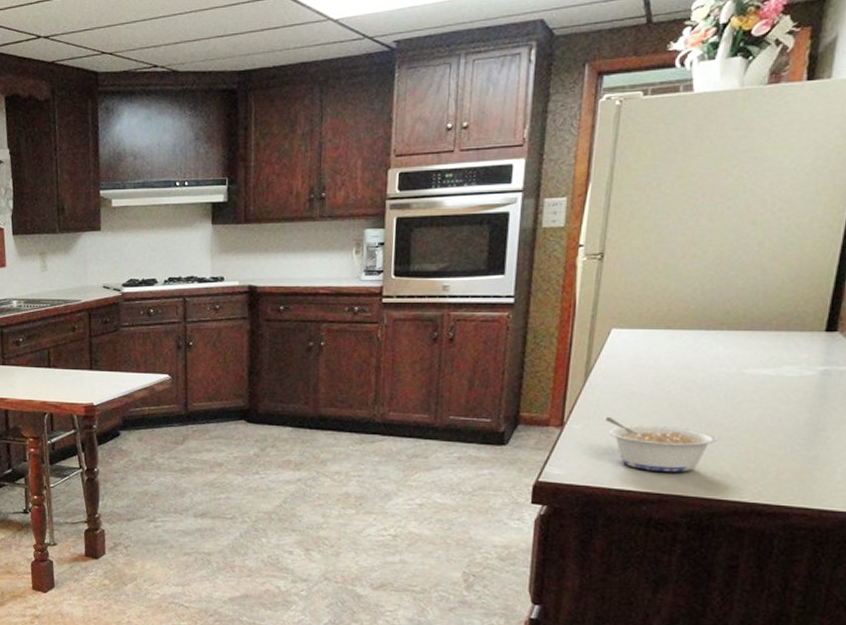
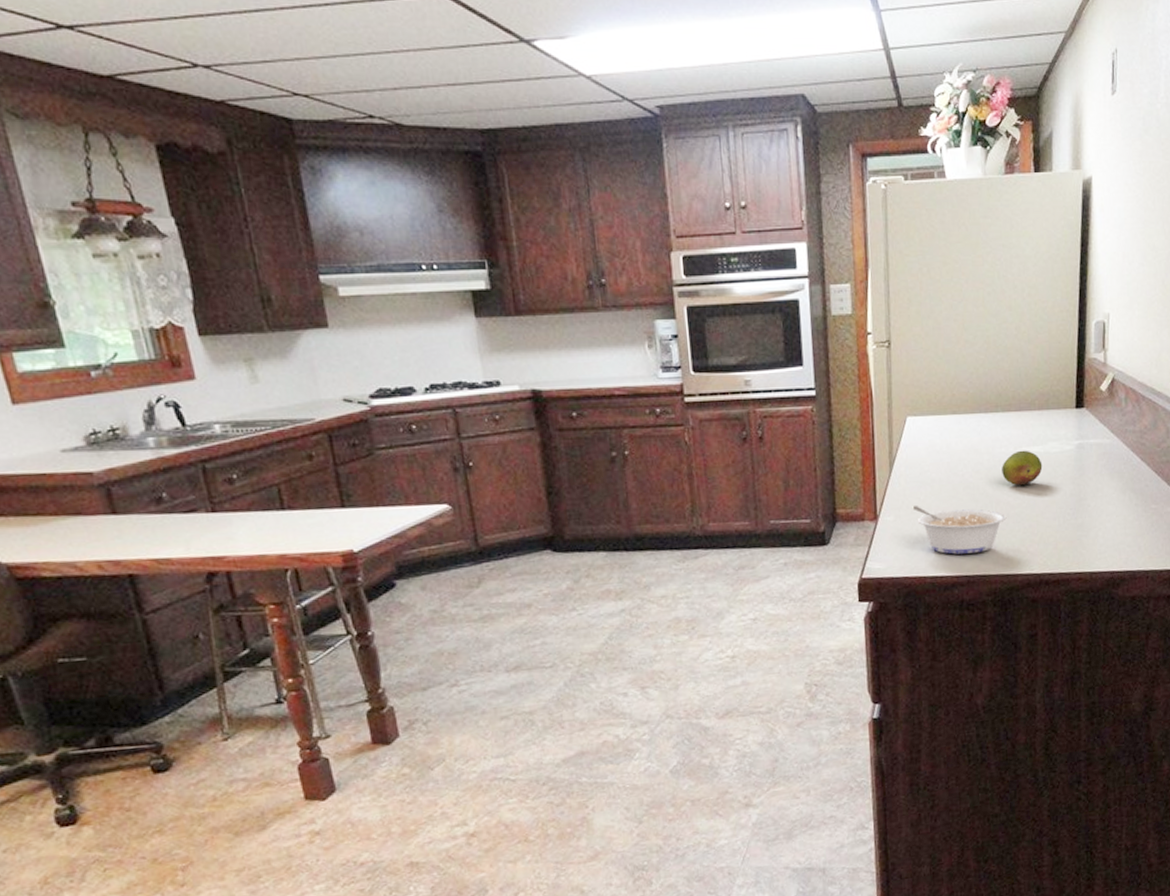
fruit: none [718,371,772,409] -> present [1002,450,1043,486]

